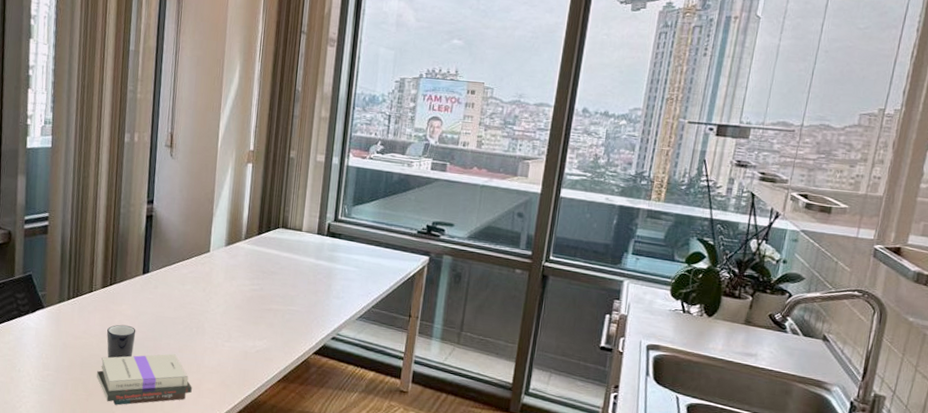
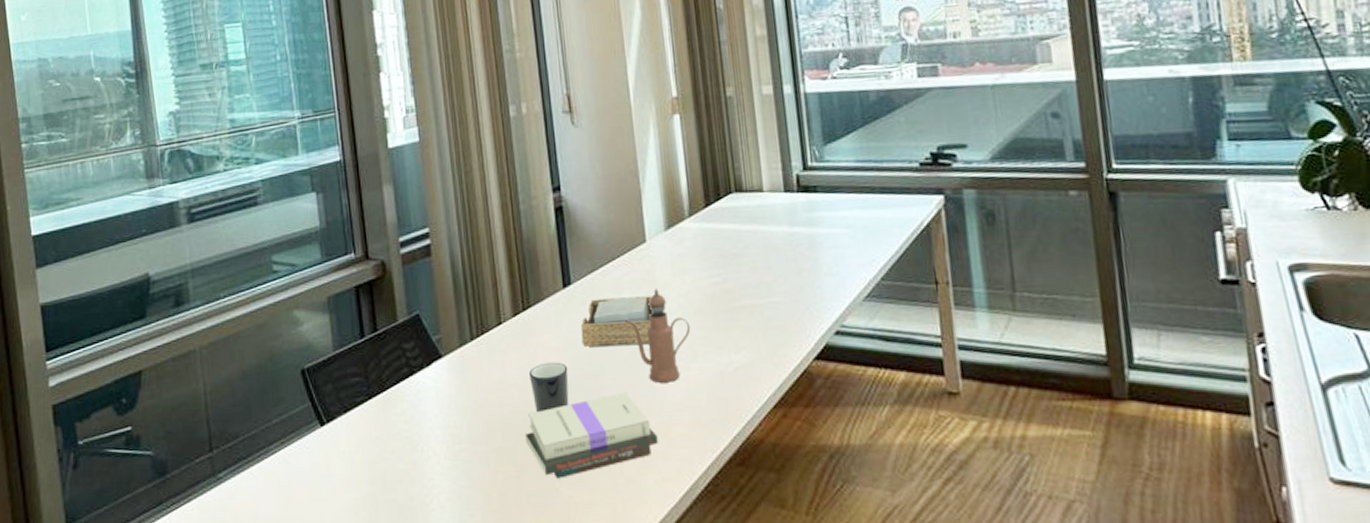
napkin holder: none [149,286,207,323] -> present [581,296,654,347]
coffeepot: none [183,286,230,353] -> present [623,288,691,383]

